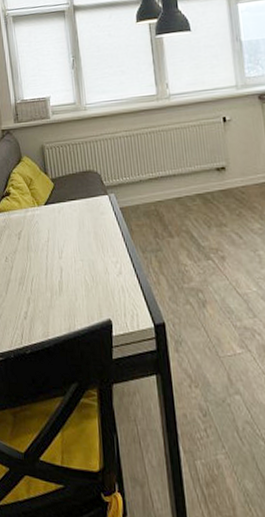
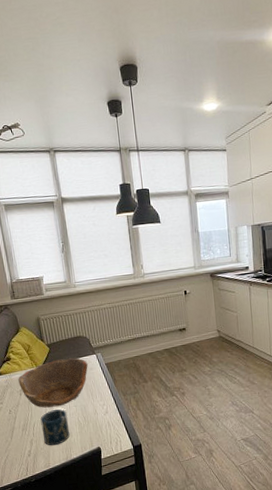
bowl: none [17,197,98,258] -> present [18,357,88,408]
cup: none [40,263,75,310] -> present [40,409,70,446]

